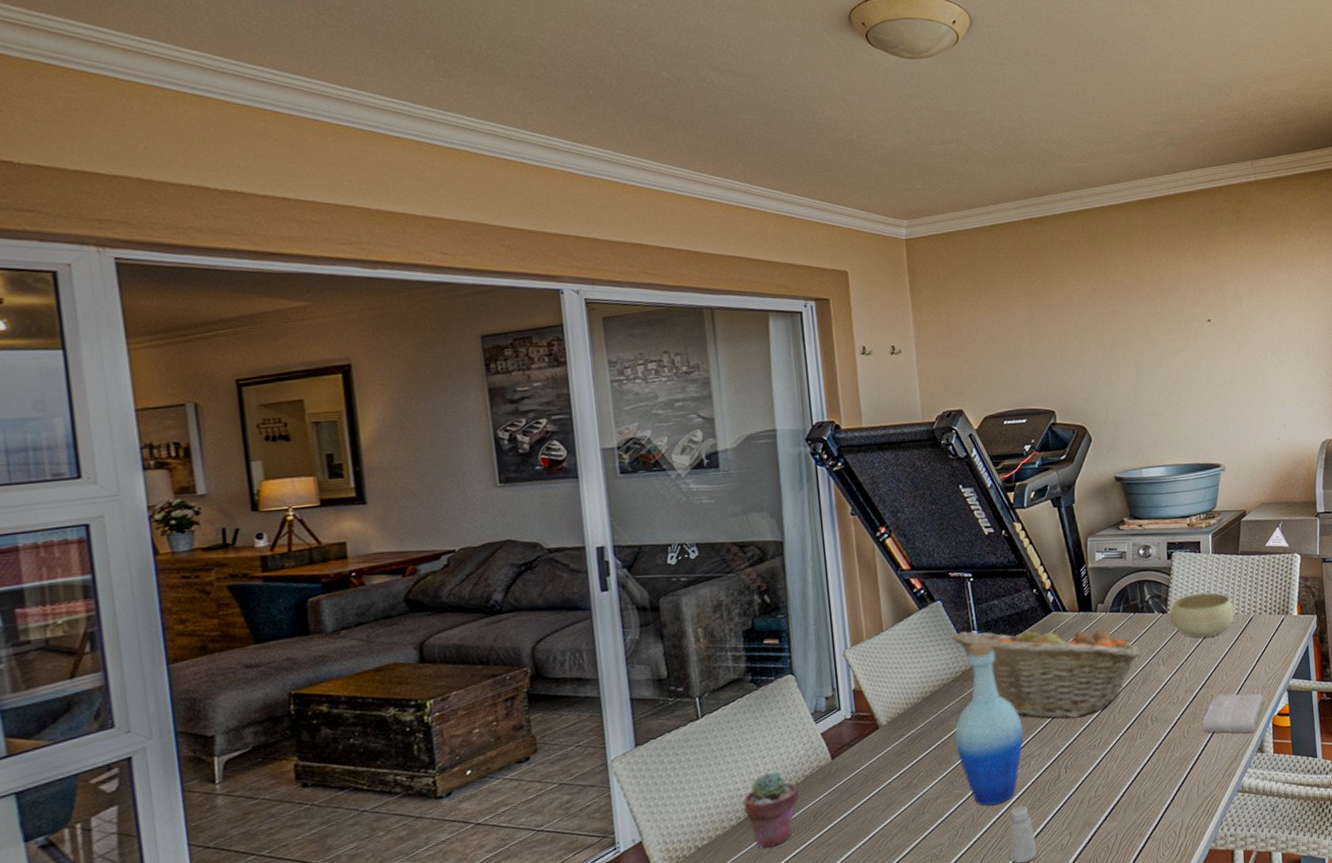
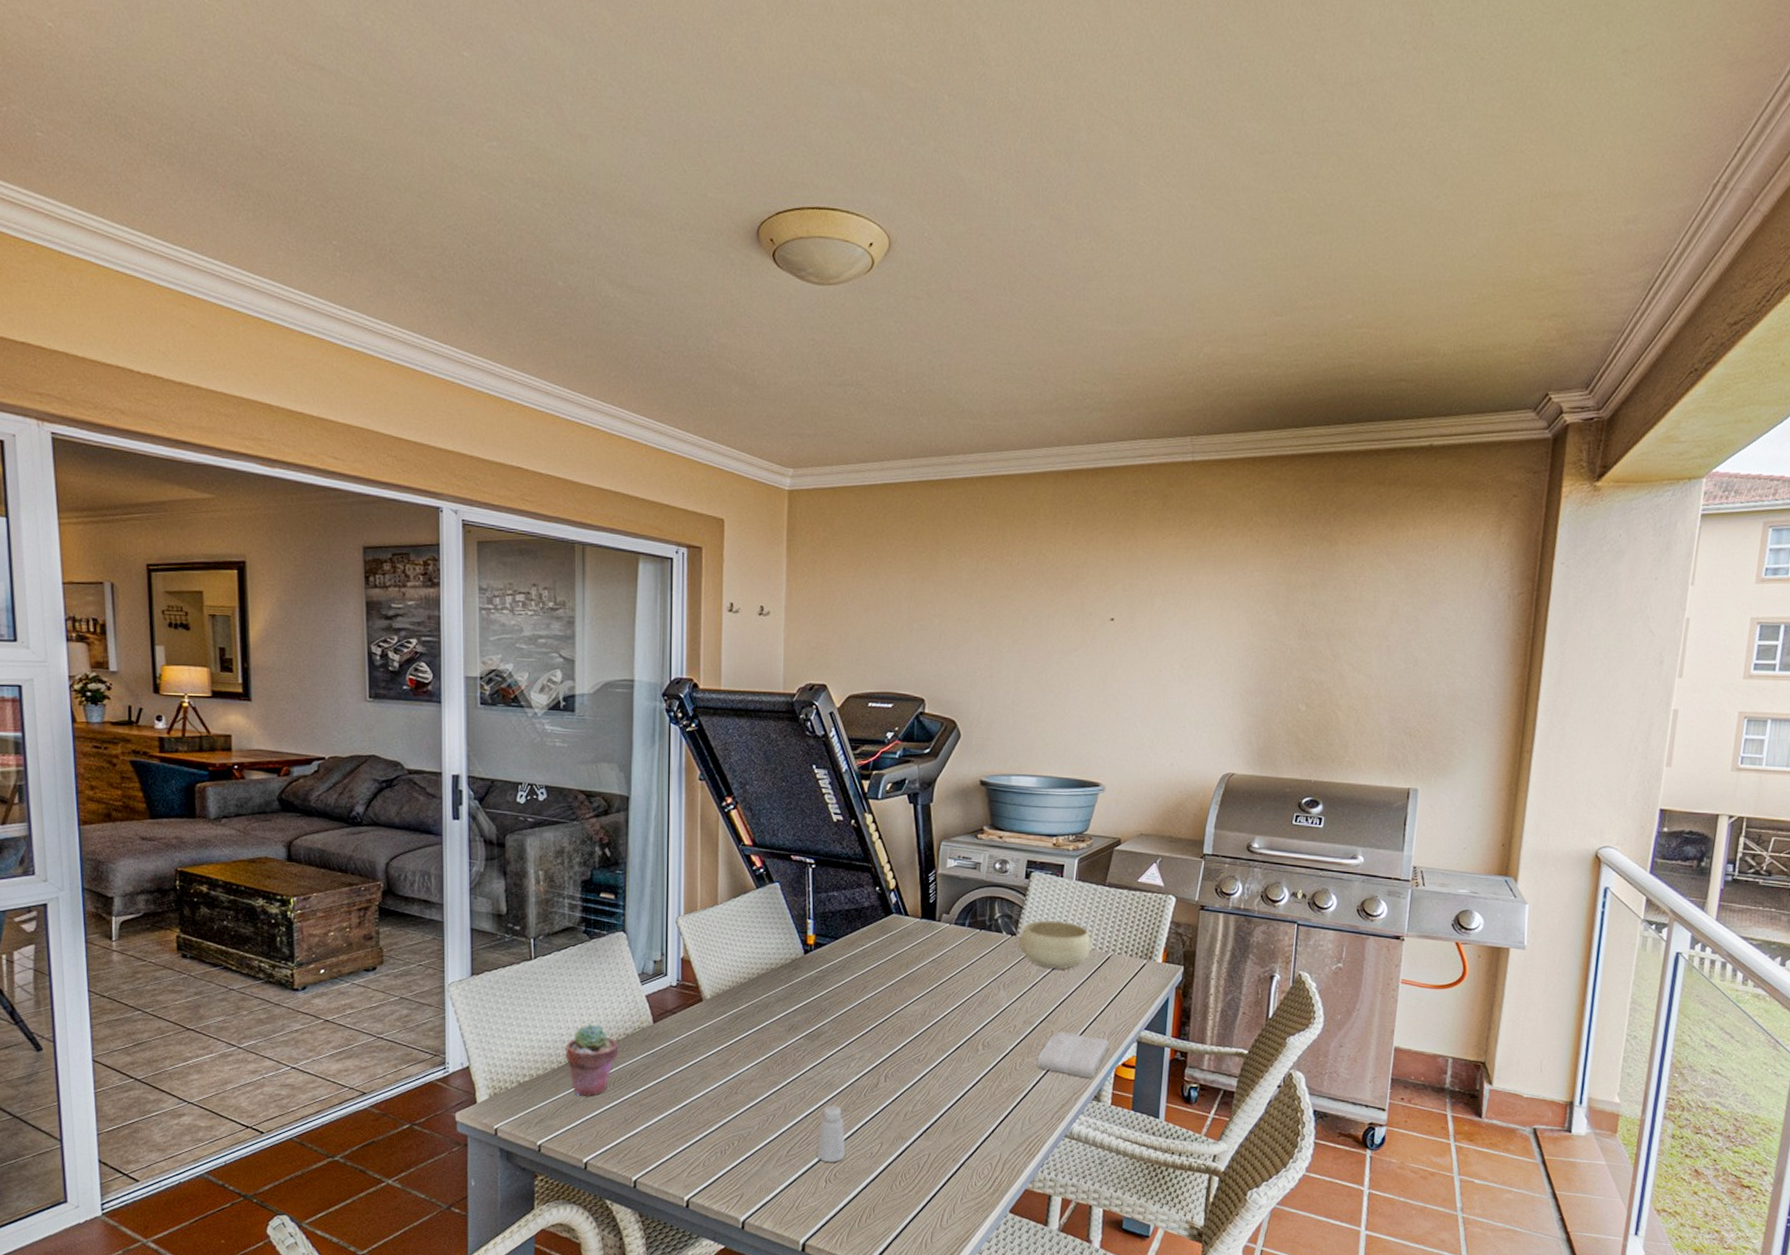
fruit basket: present [952,620,1140,719] -> none [786,919,981,1028]
bottle: present [954,641,1024,806] -> none [777,932,848,1099]

